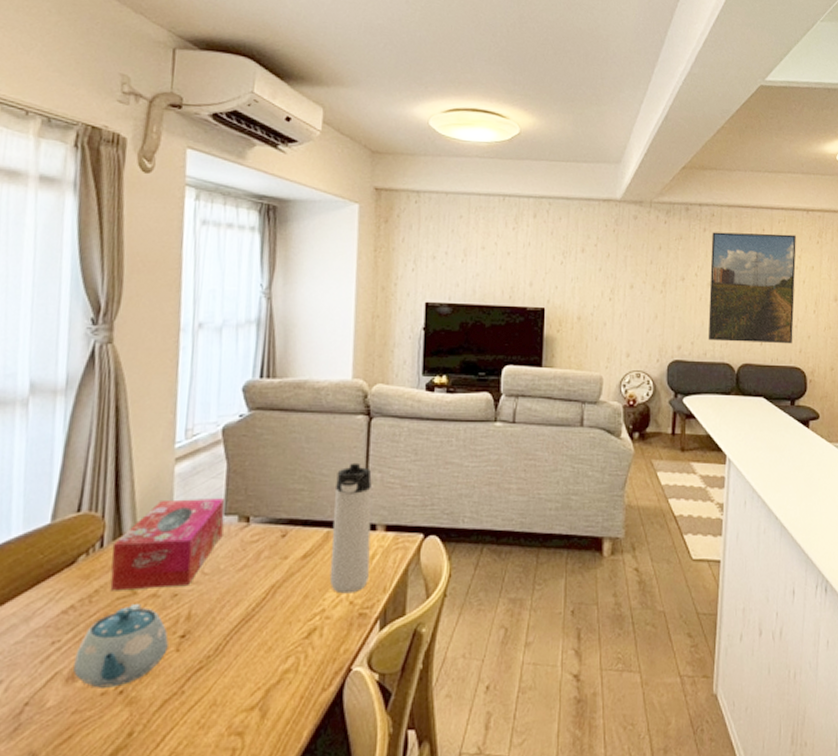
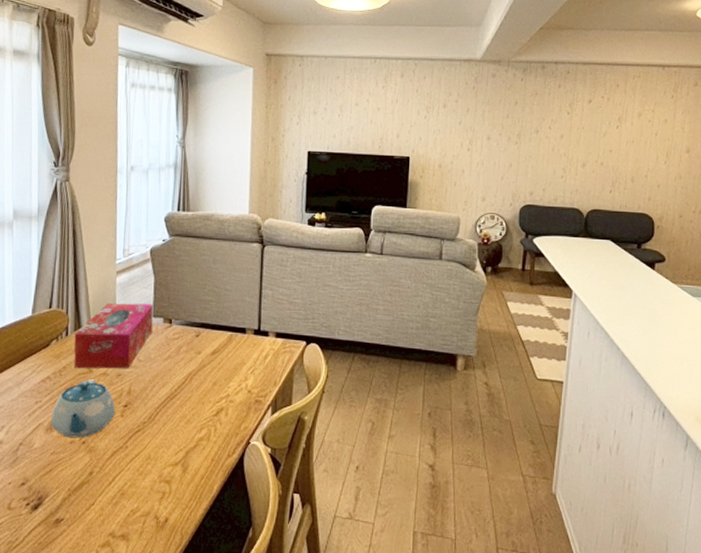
thermos bottle: present [329,462,372,594] -> none [232,281,265,384]
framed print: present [708,232,796,344] -> none [559,88,650,193]

